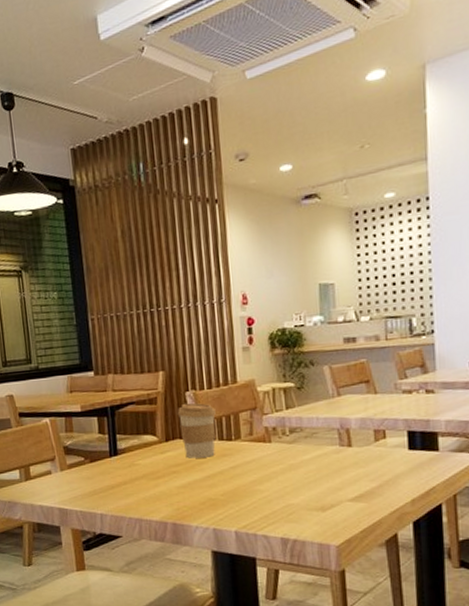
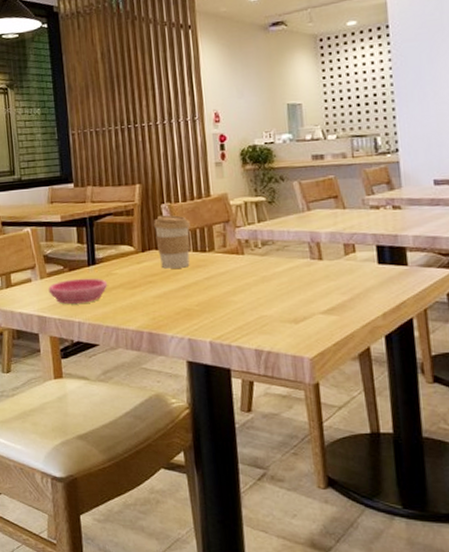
saucer: none [69,469,131,496] -> present [48,278,108,304]

